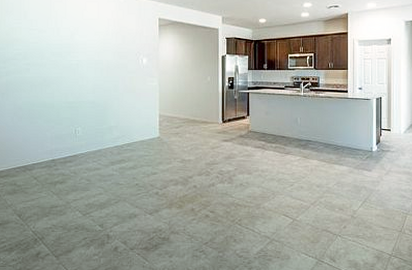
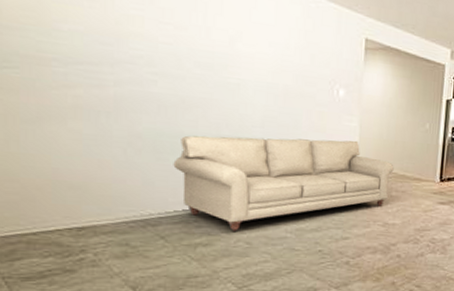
sofa: none [40,96,186,172] -> present [173,135,394,231]

